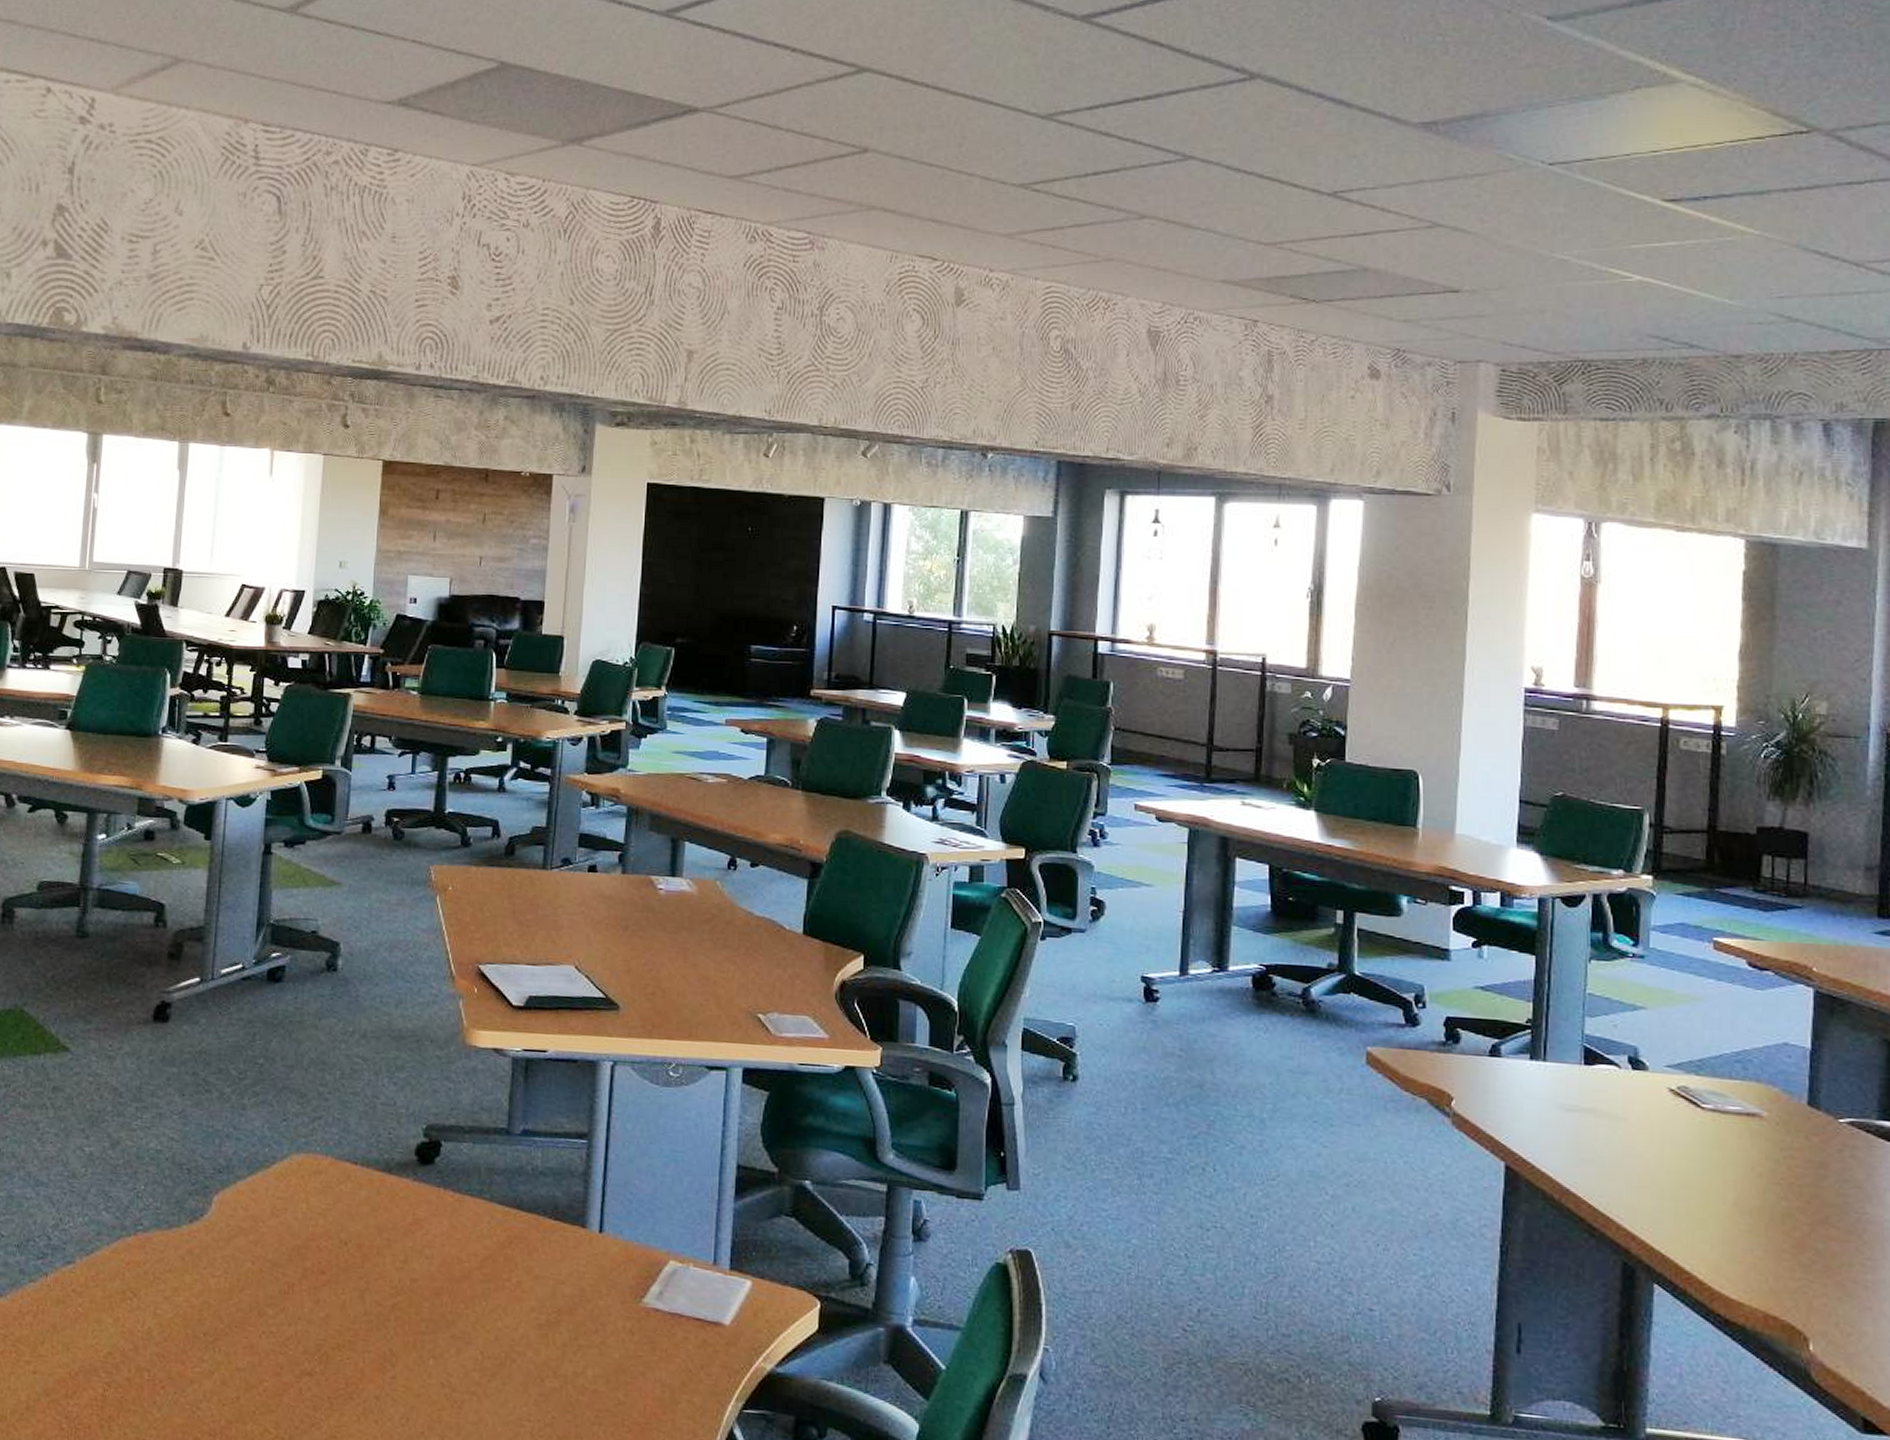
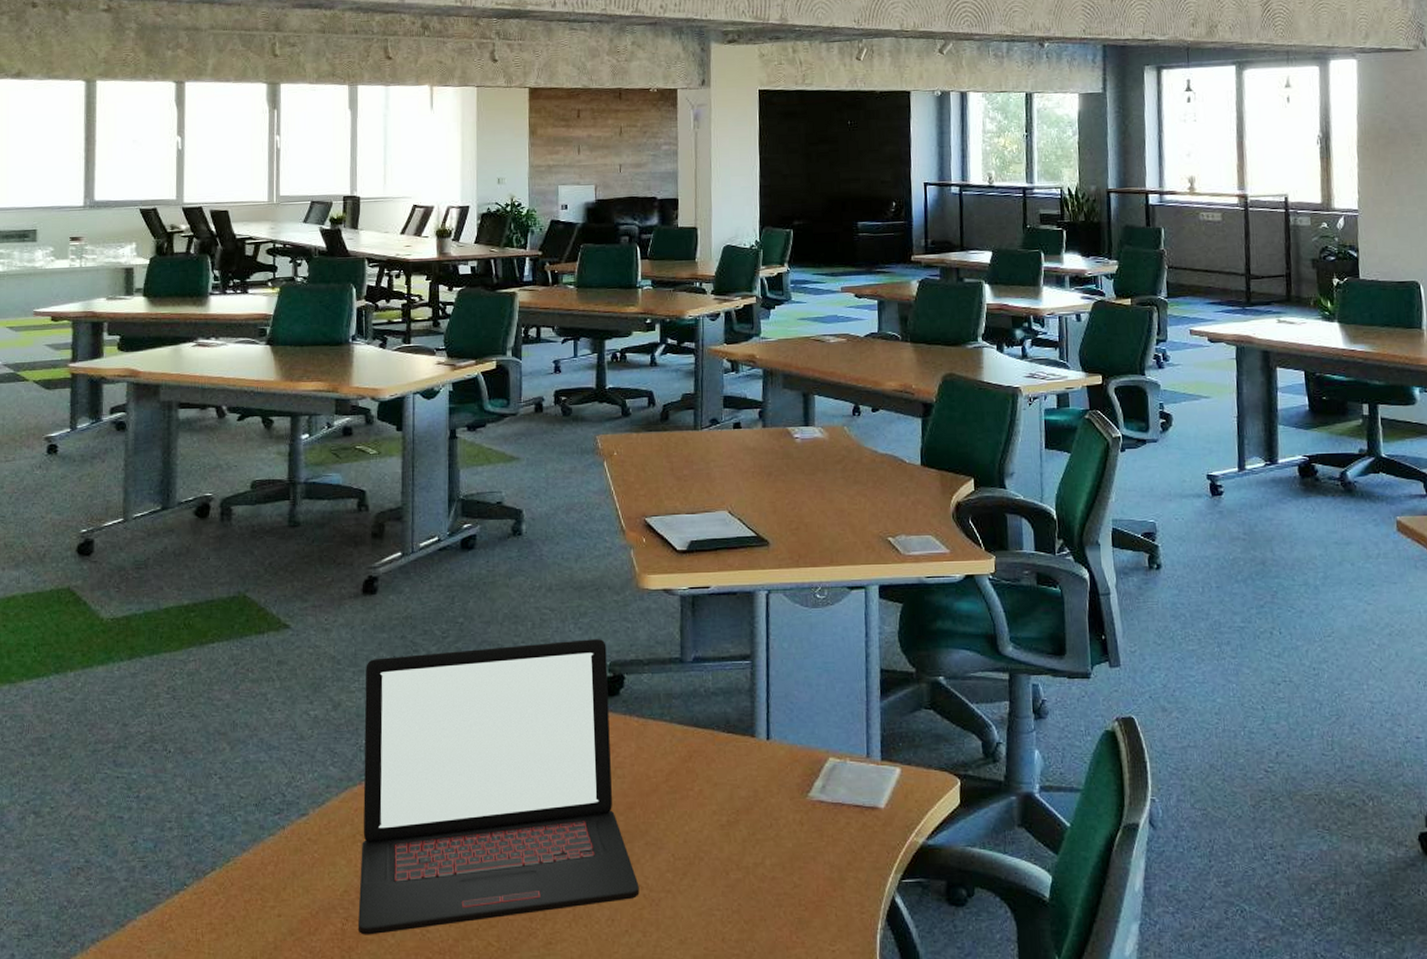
laptop: none [121,1094,441,1406] -> present [358,639,640,935]

